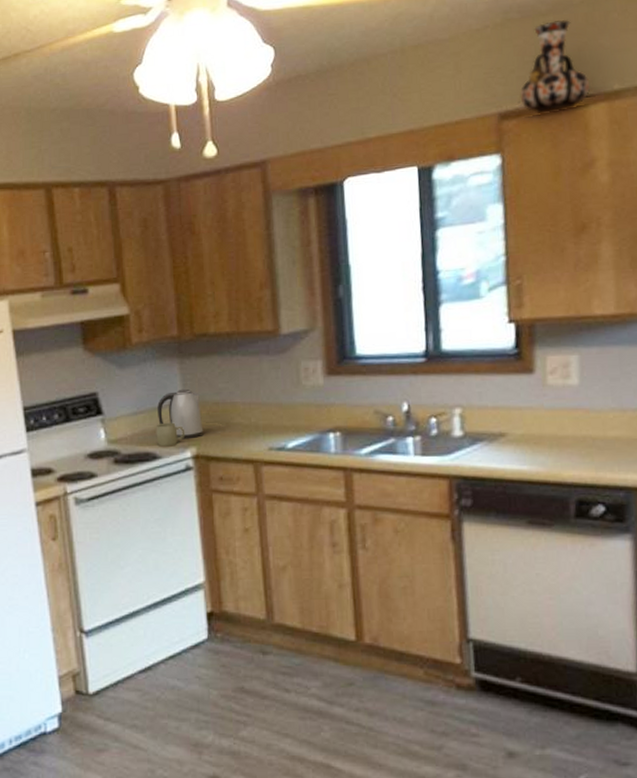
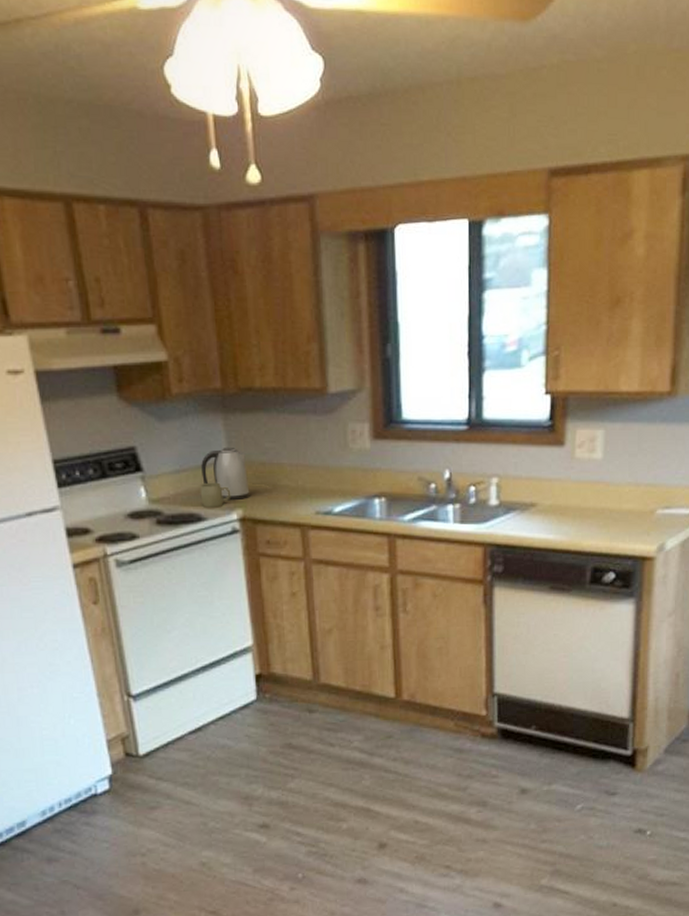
decorative vase: present [520,20,590,113] -> none [570,70,635,174]

